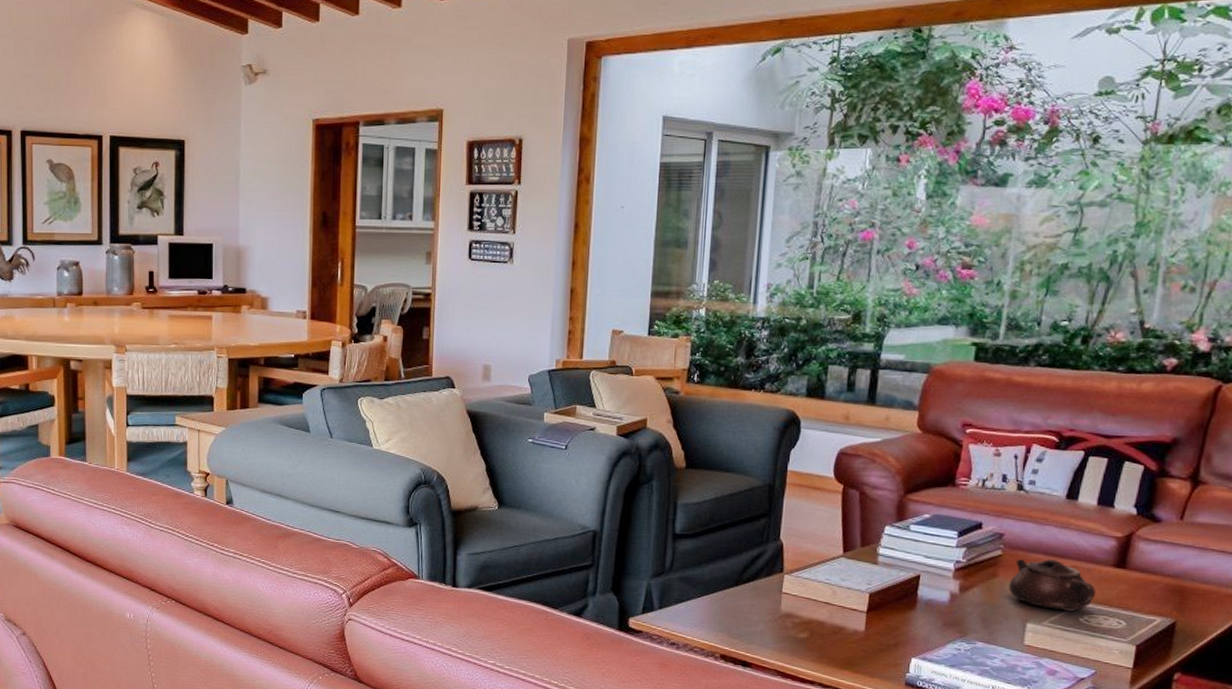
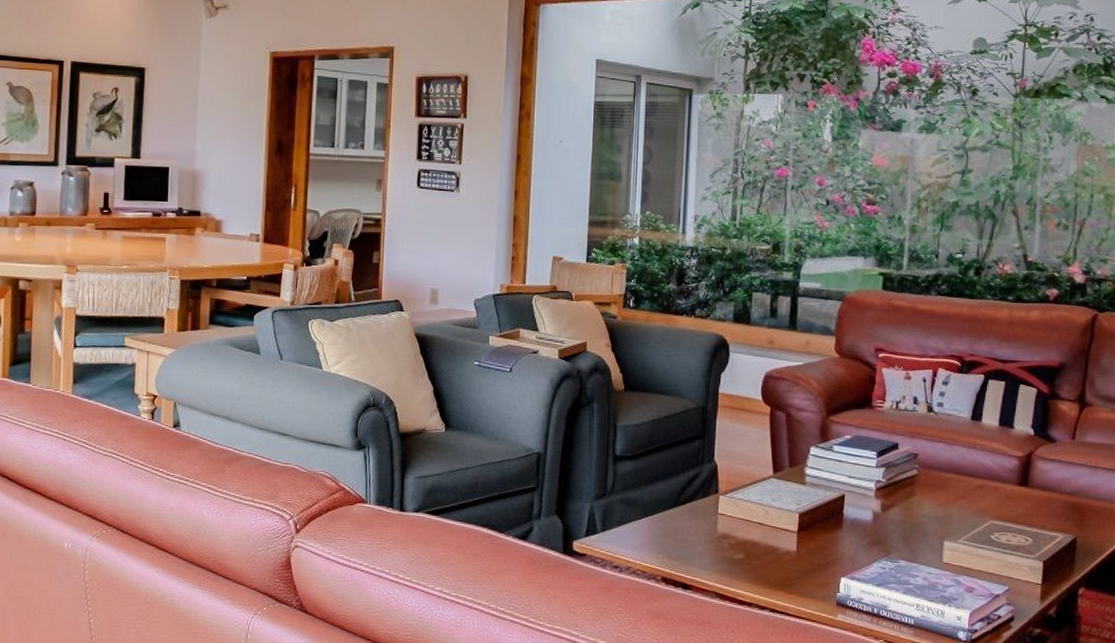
teapot: present [1008,558,1096,612] -> none [926,477,1003,529]

